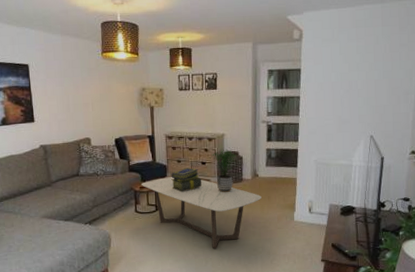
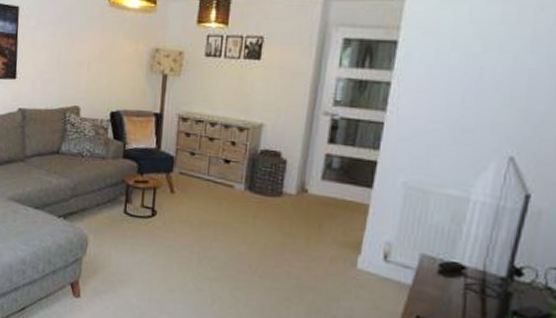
coffee table: present [141,177,262,249] -> none [137,172,309,285]
stack of books: present [171,167,201,192] -> none [177,163,221,197]
potted plant: present [208,148,238,193] -> none [234,145,281,209]

